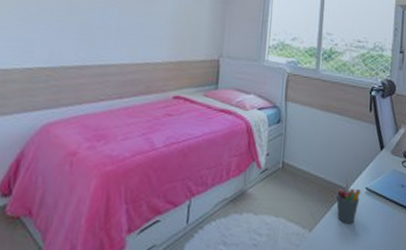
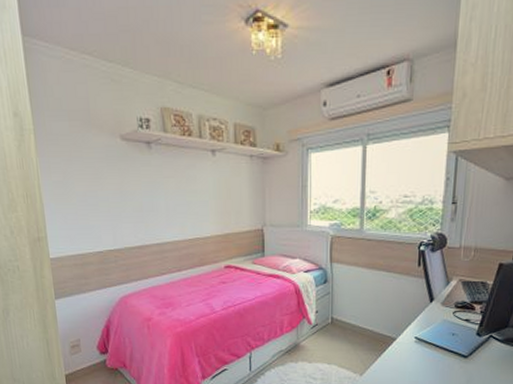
pen holder: present [335,178,362,224] -> none [384,329,411,369]

